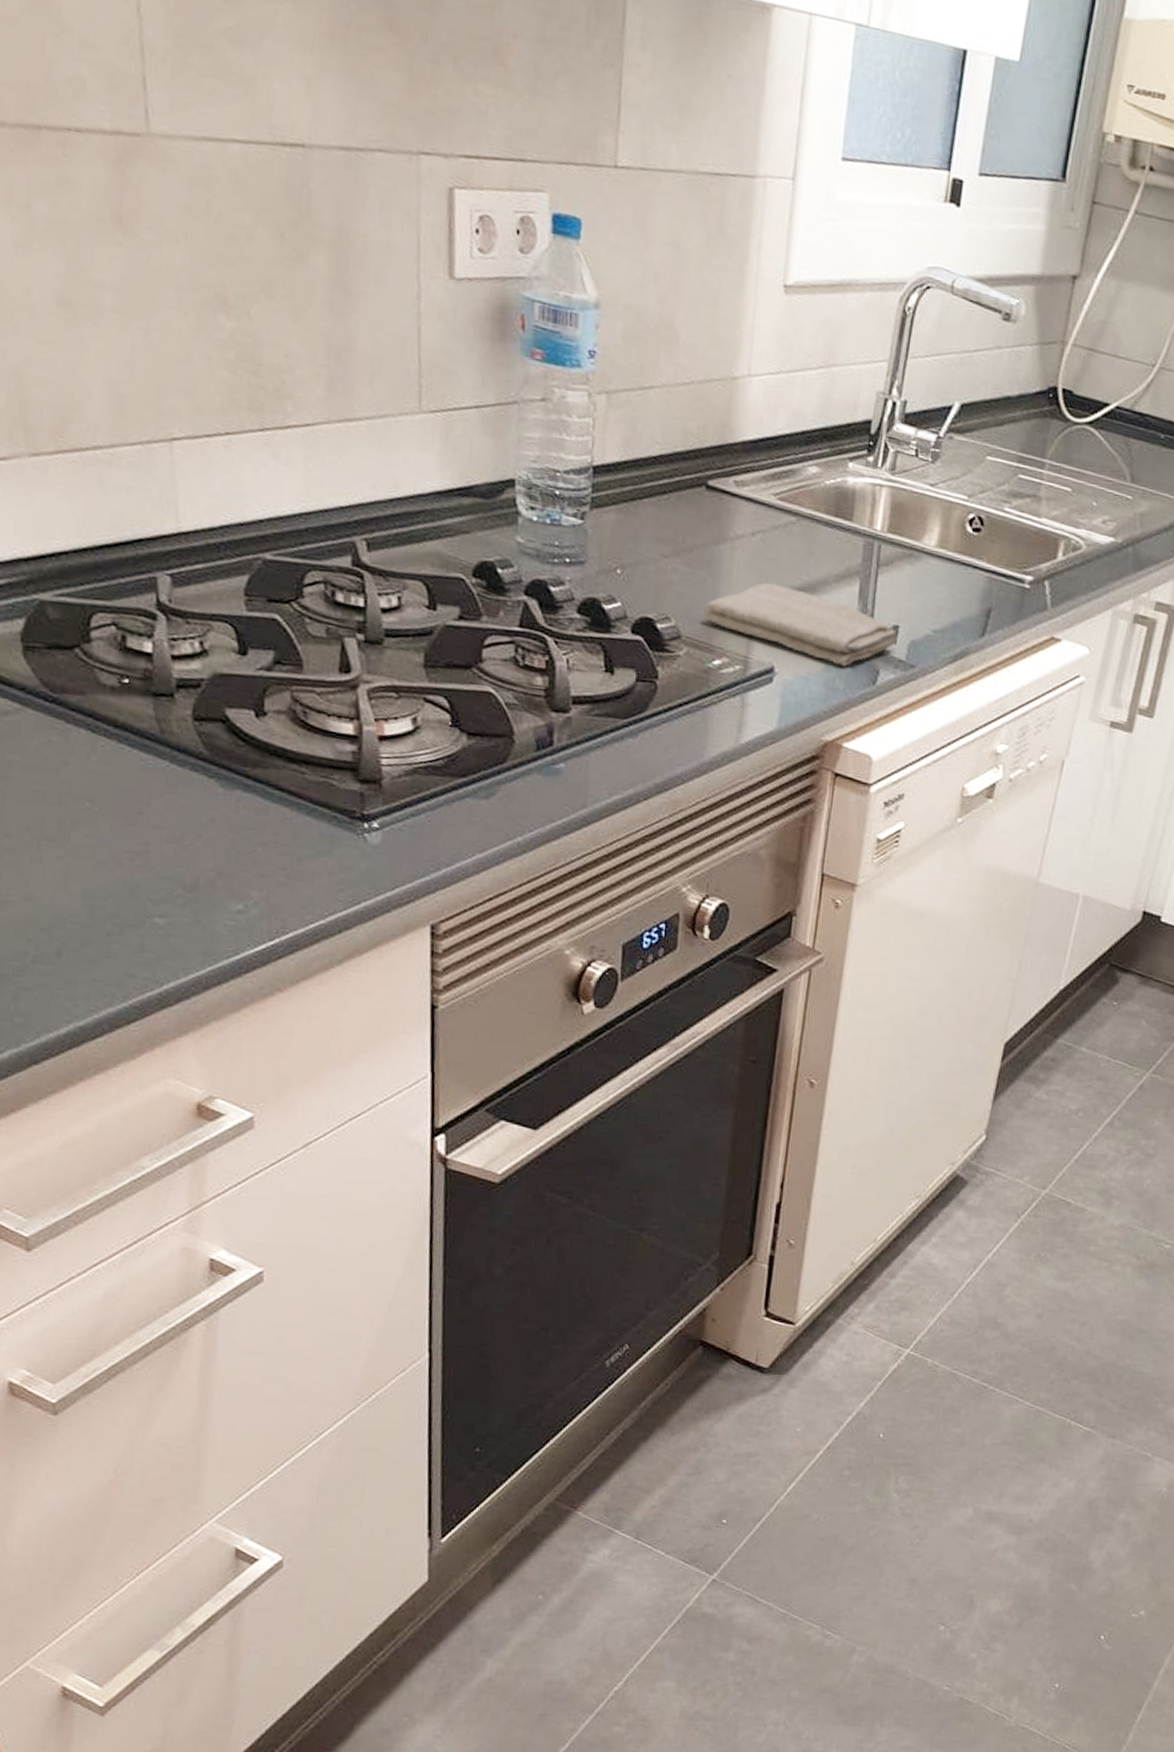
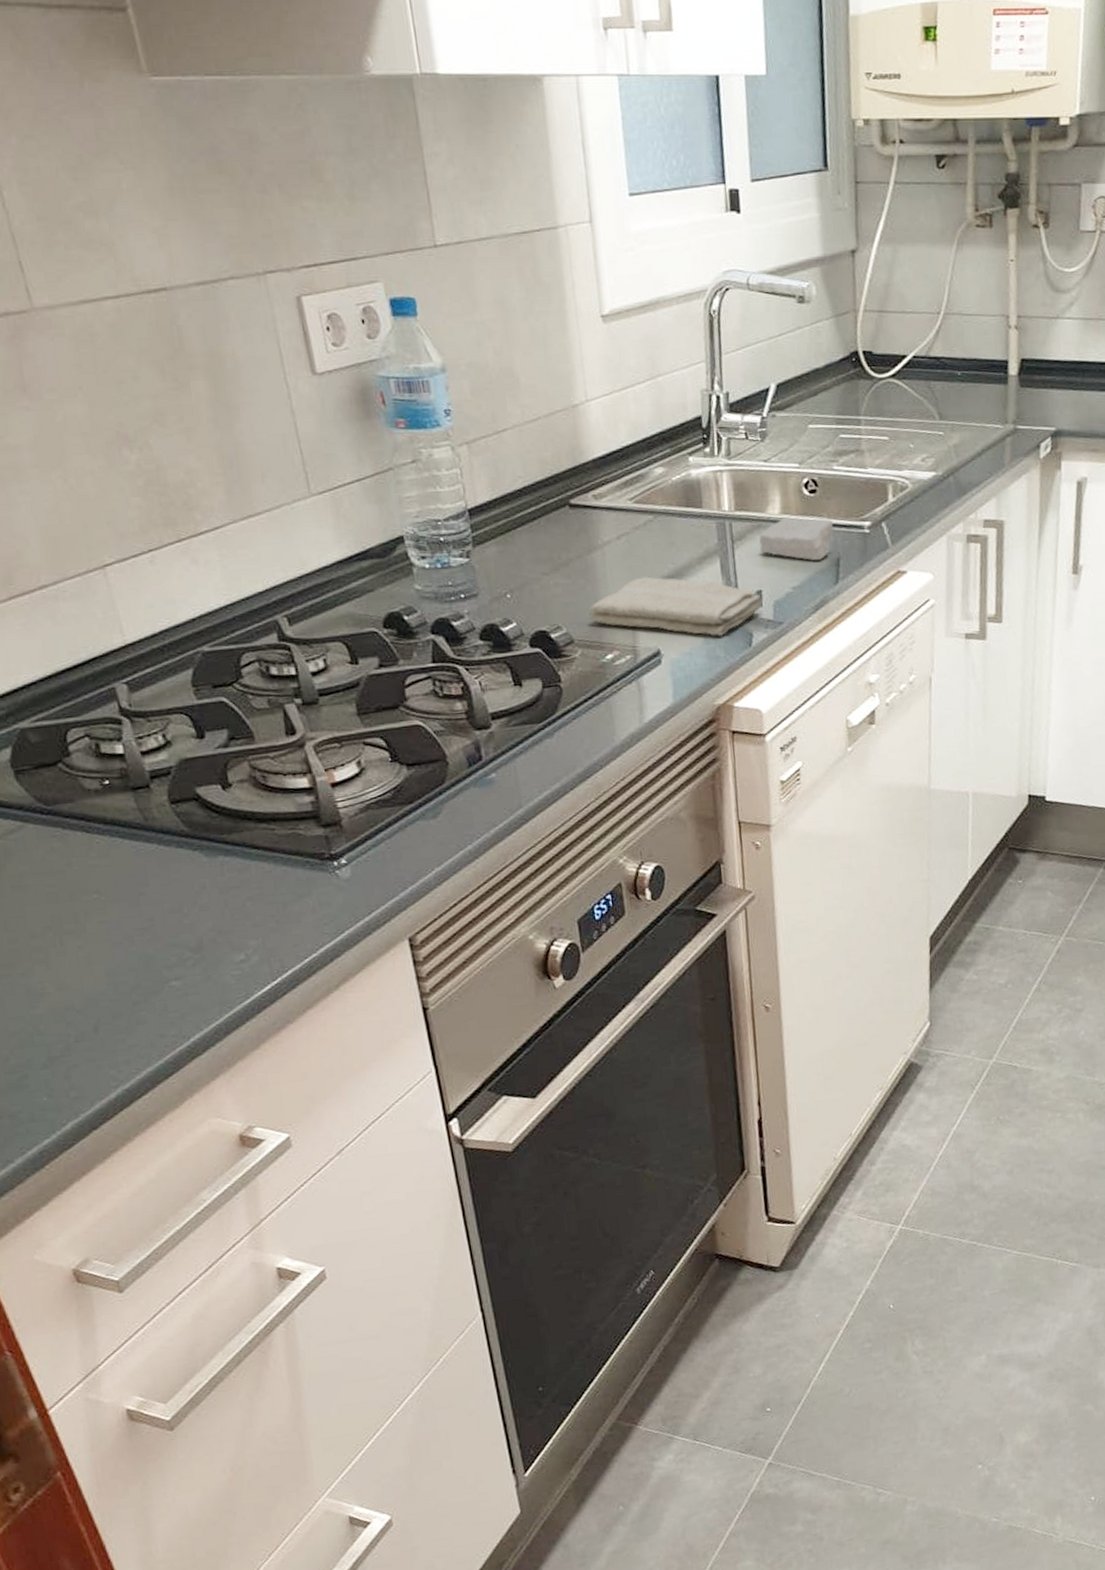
soap bar: none [905,551,992,607] -> present [759,517,833,561]

